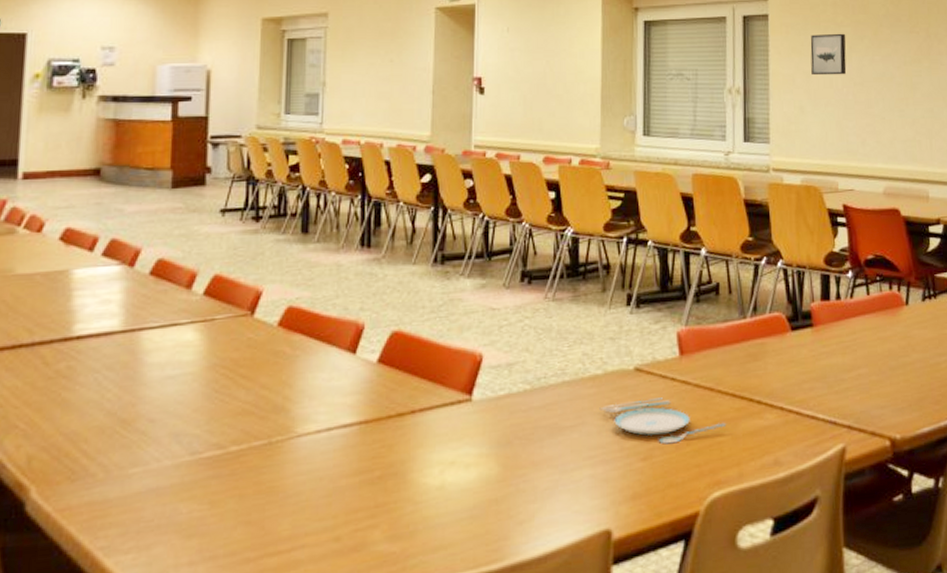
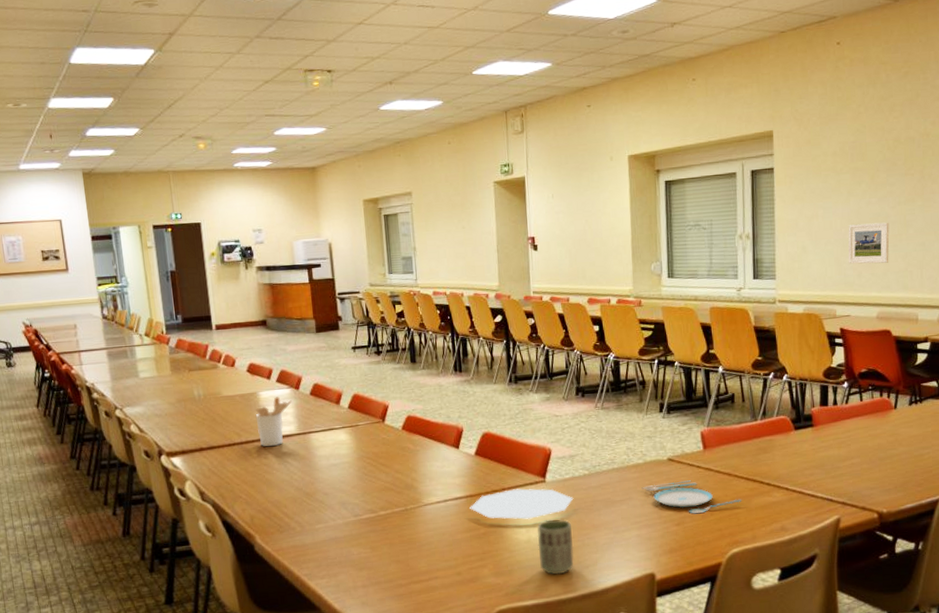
utensil holder: none [61,276,121,351] -> present [255,396,292,447]
plate: none [363,410,508,455] -> present [470,488,574,519]
cup: none [454,454,504,536] -> present [537,519,574,574]
wall art: present [810,33,847,76] -> none [812,180,845,219]
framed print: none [850,83,896,130] -> present [848,222,890,264]

